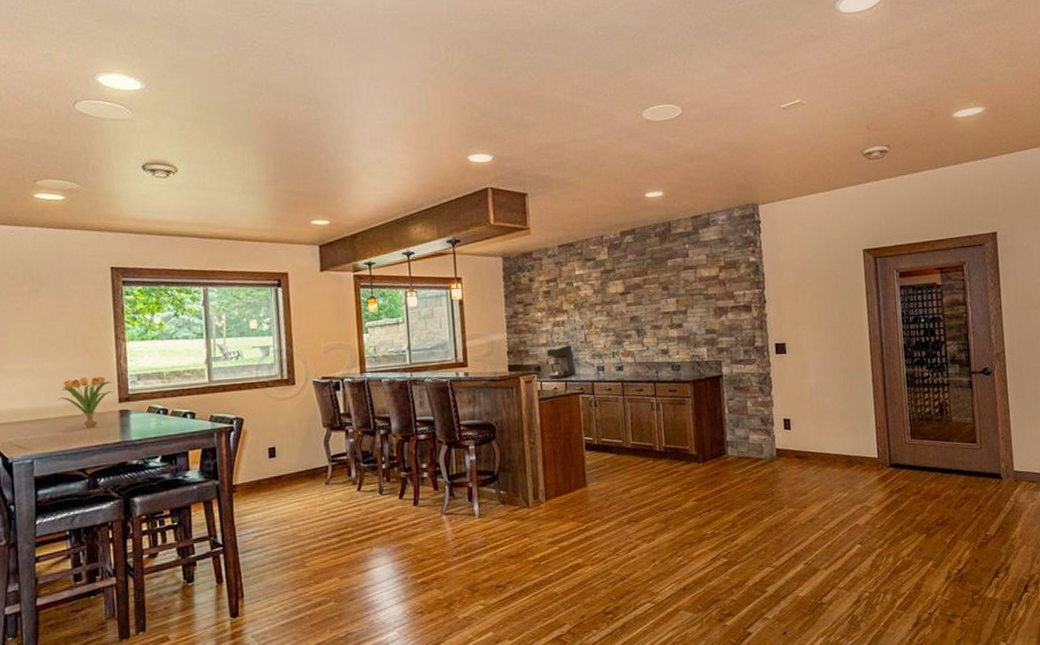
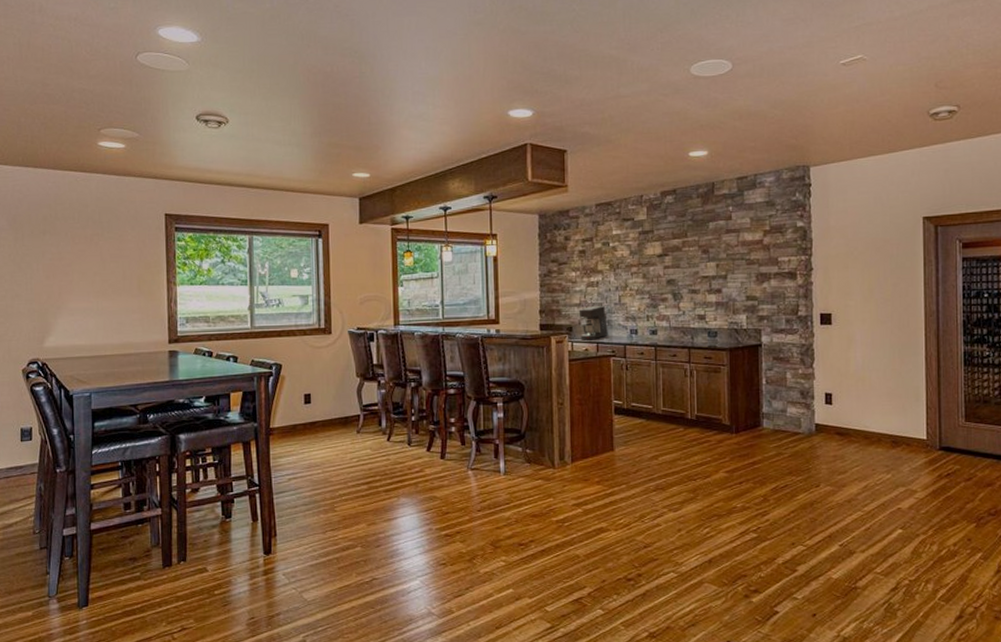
flower arrangement: present [57,376,114,428] -> none [114,318,164,366]

